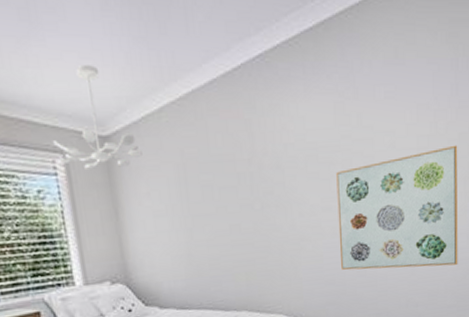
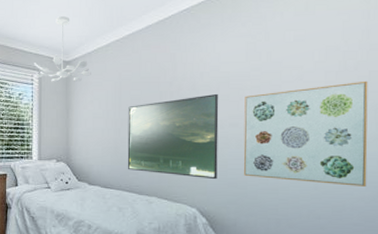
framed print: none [199,170,313,282] -> present [127,93,219,180]

